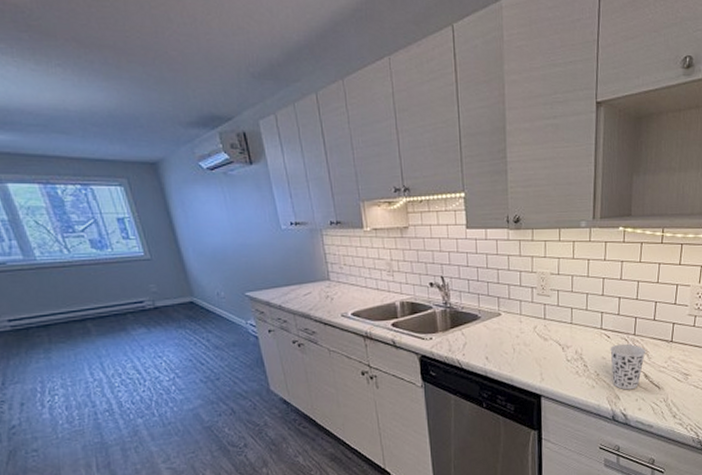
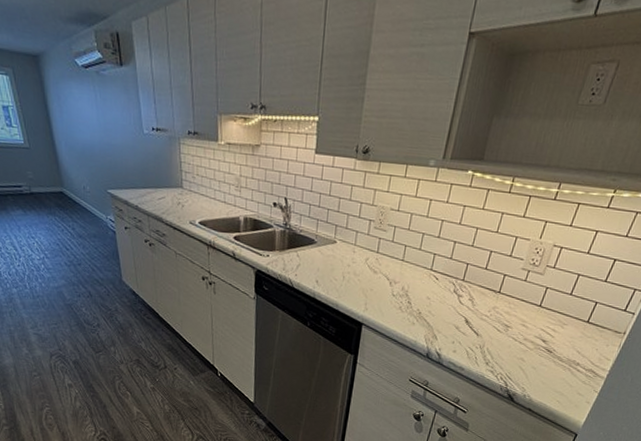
cup: present [610,343,646,390] -> none [433,287,472,332]

